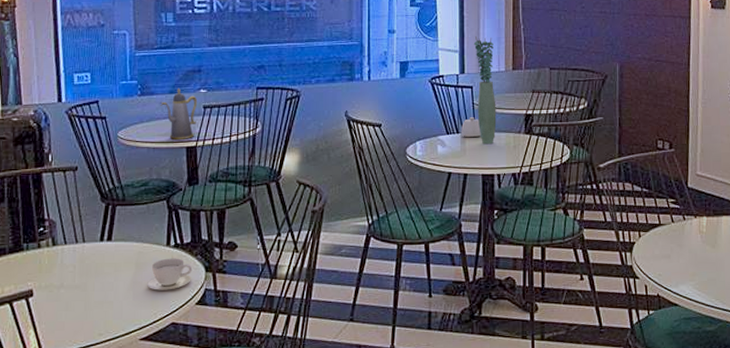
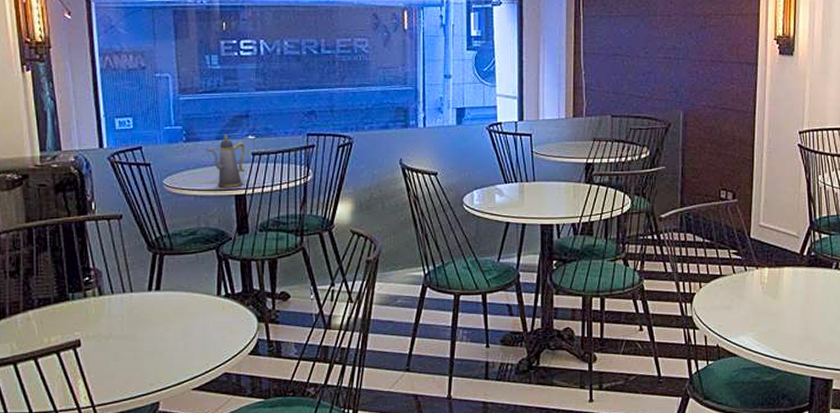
teacup: present [147,258,193,290] -> none [198,308,245,341]
sugar bowl: present [460,117,481,138] -> none [519,166,540,187]
vase: present [473,36,497,145] -> none [533,82,556,194]

